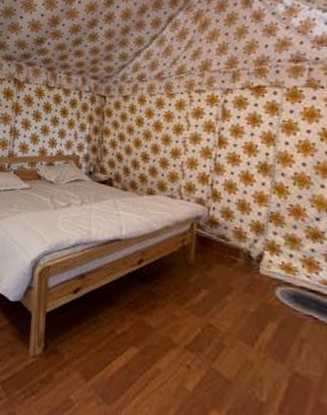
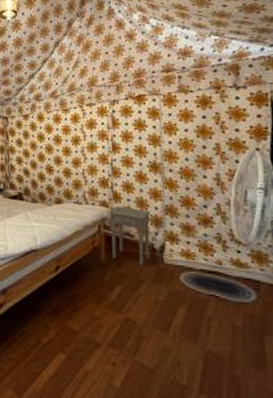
nightstand: none [203,206,253,273] -> present [107,206,151,266]

